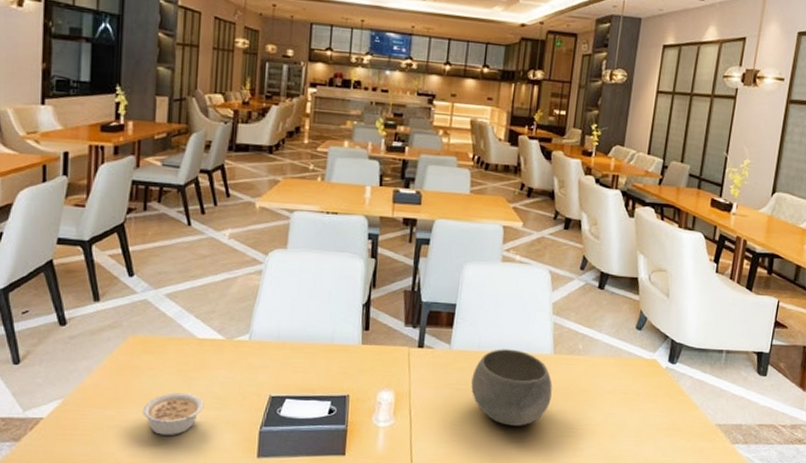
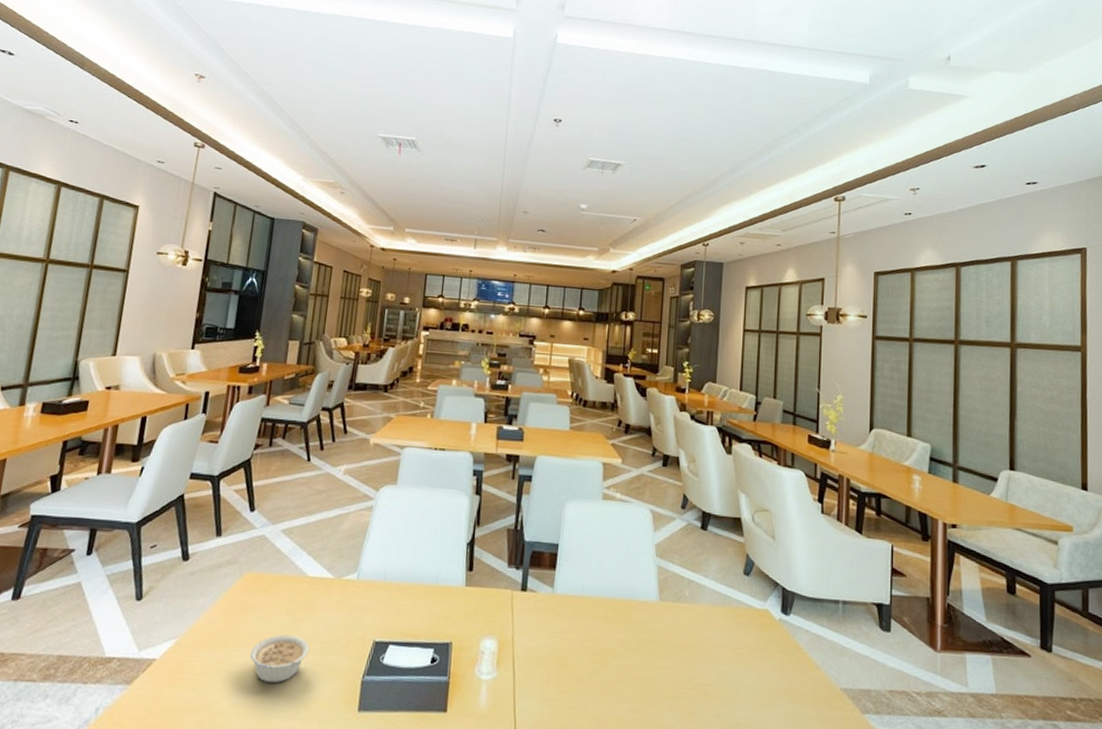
bowl: present [471,349,553,426] -> none [575,594,660,684]

